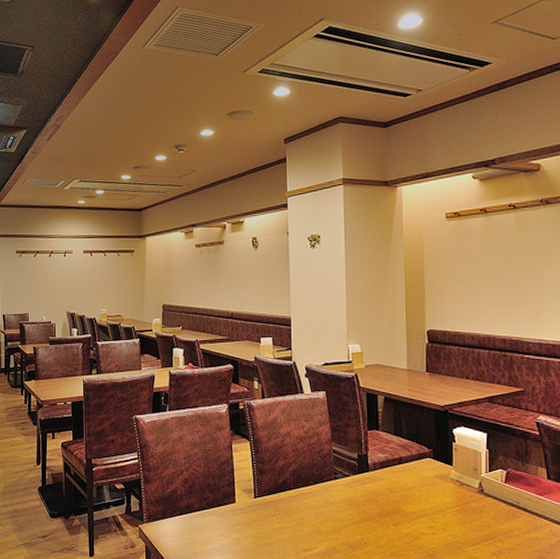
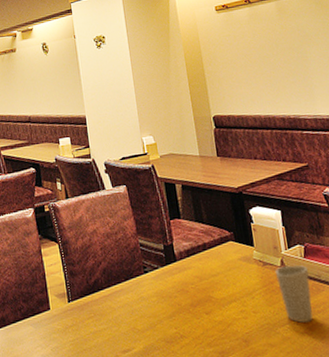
cup: none [471,489,507,545] -> present [274,265,314,323]

